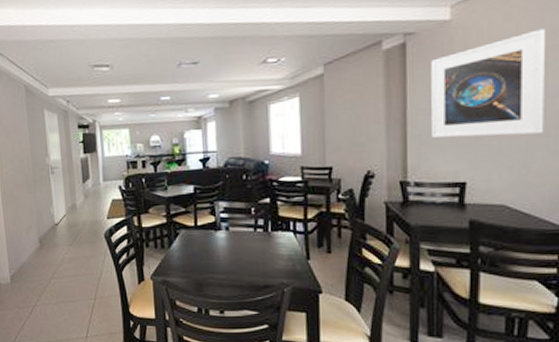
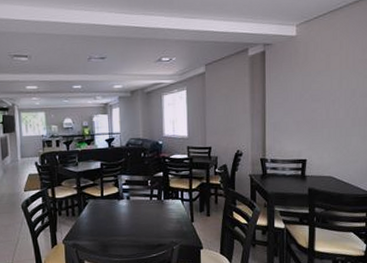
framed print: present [431,29,546,138] -> none [282,47,359,126]

